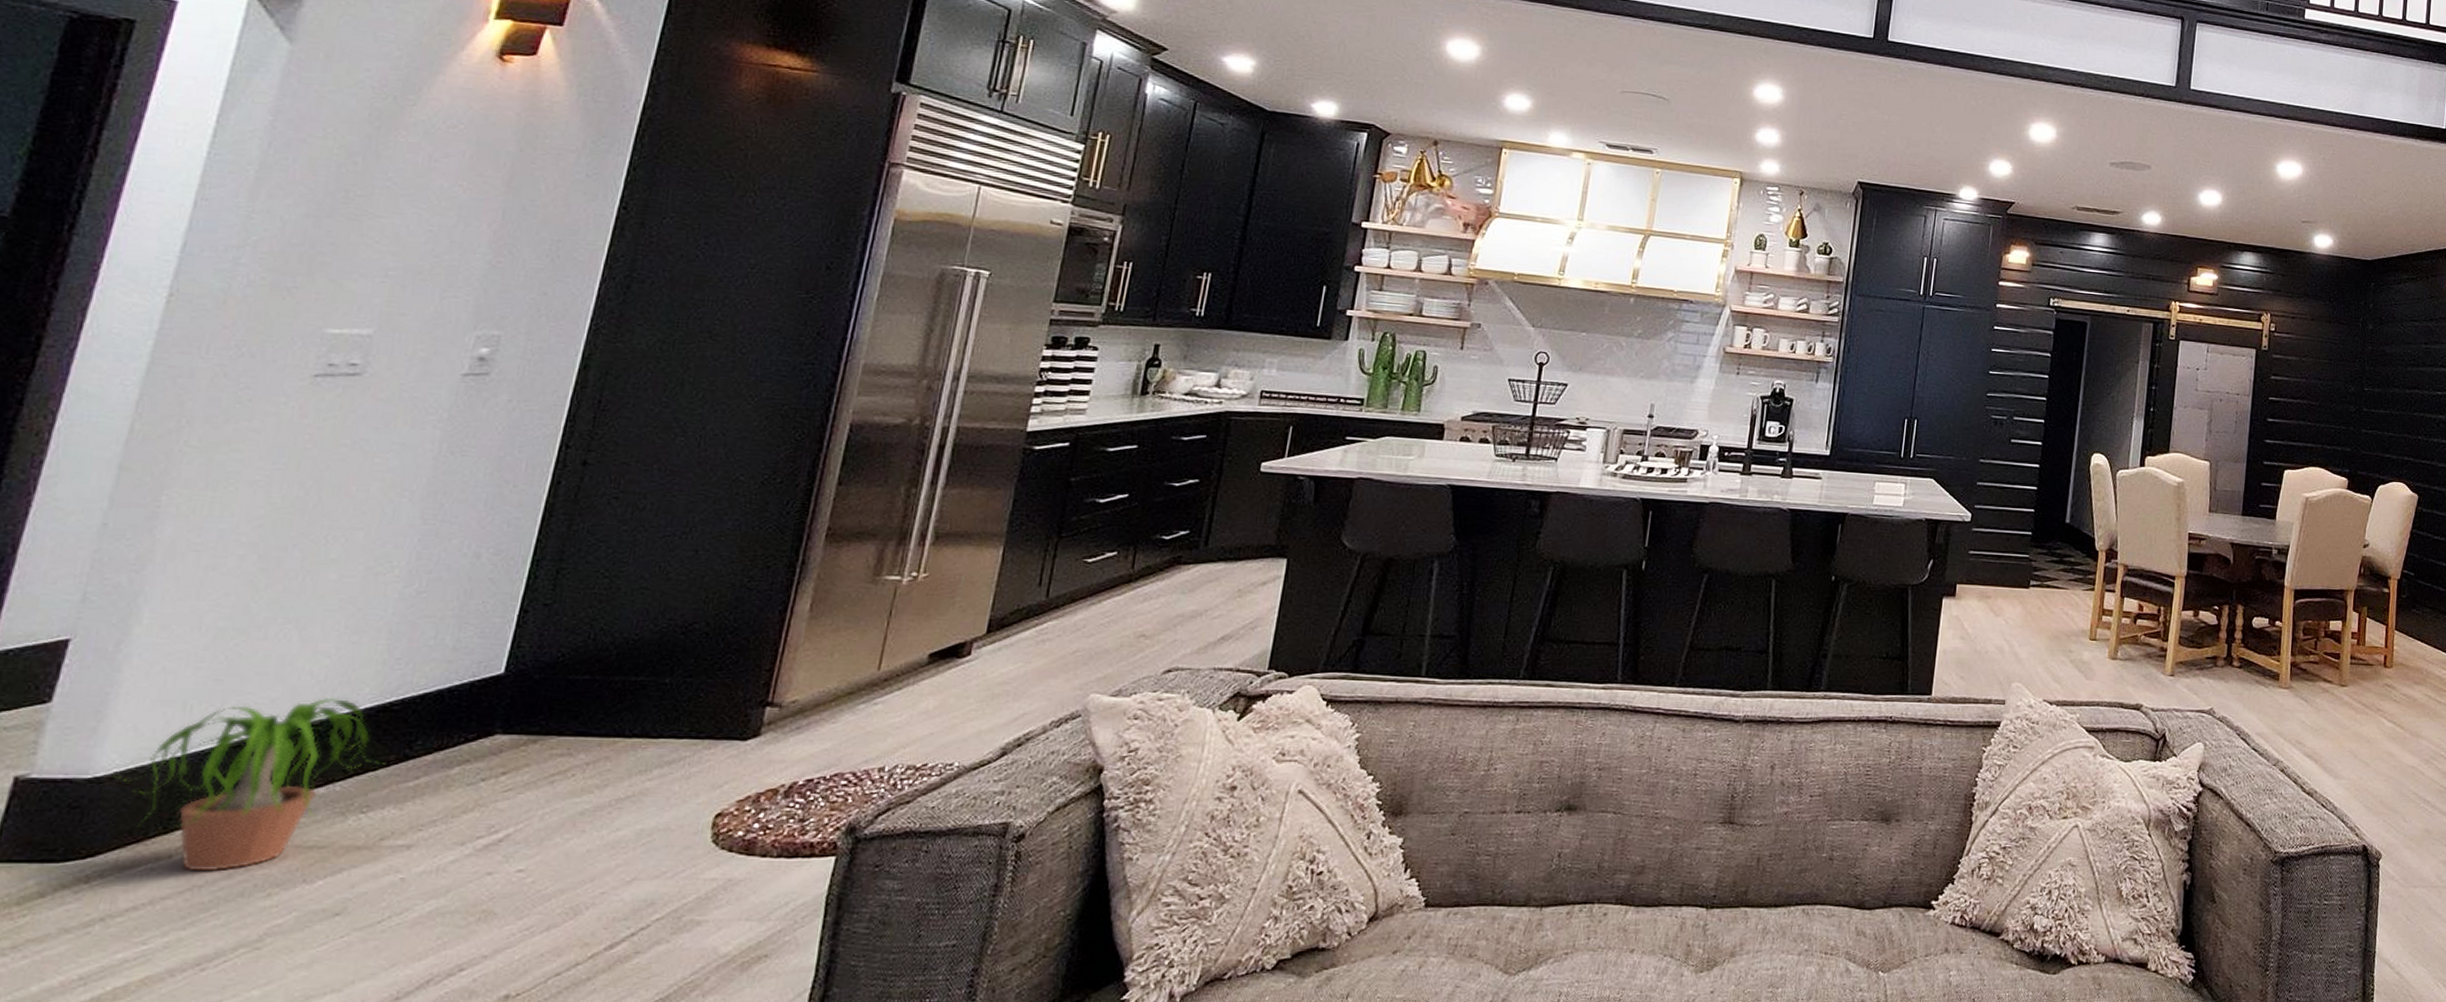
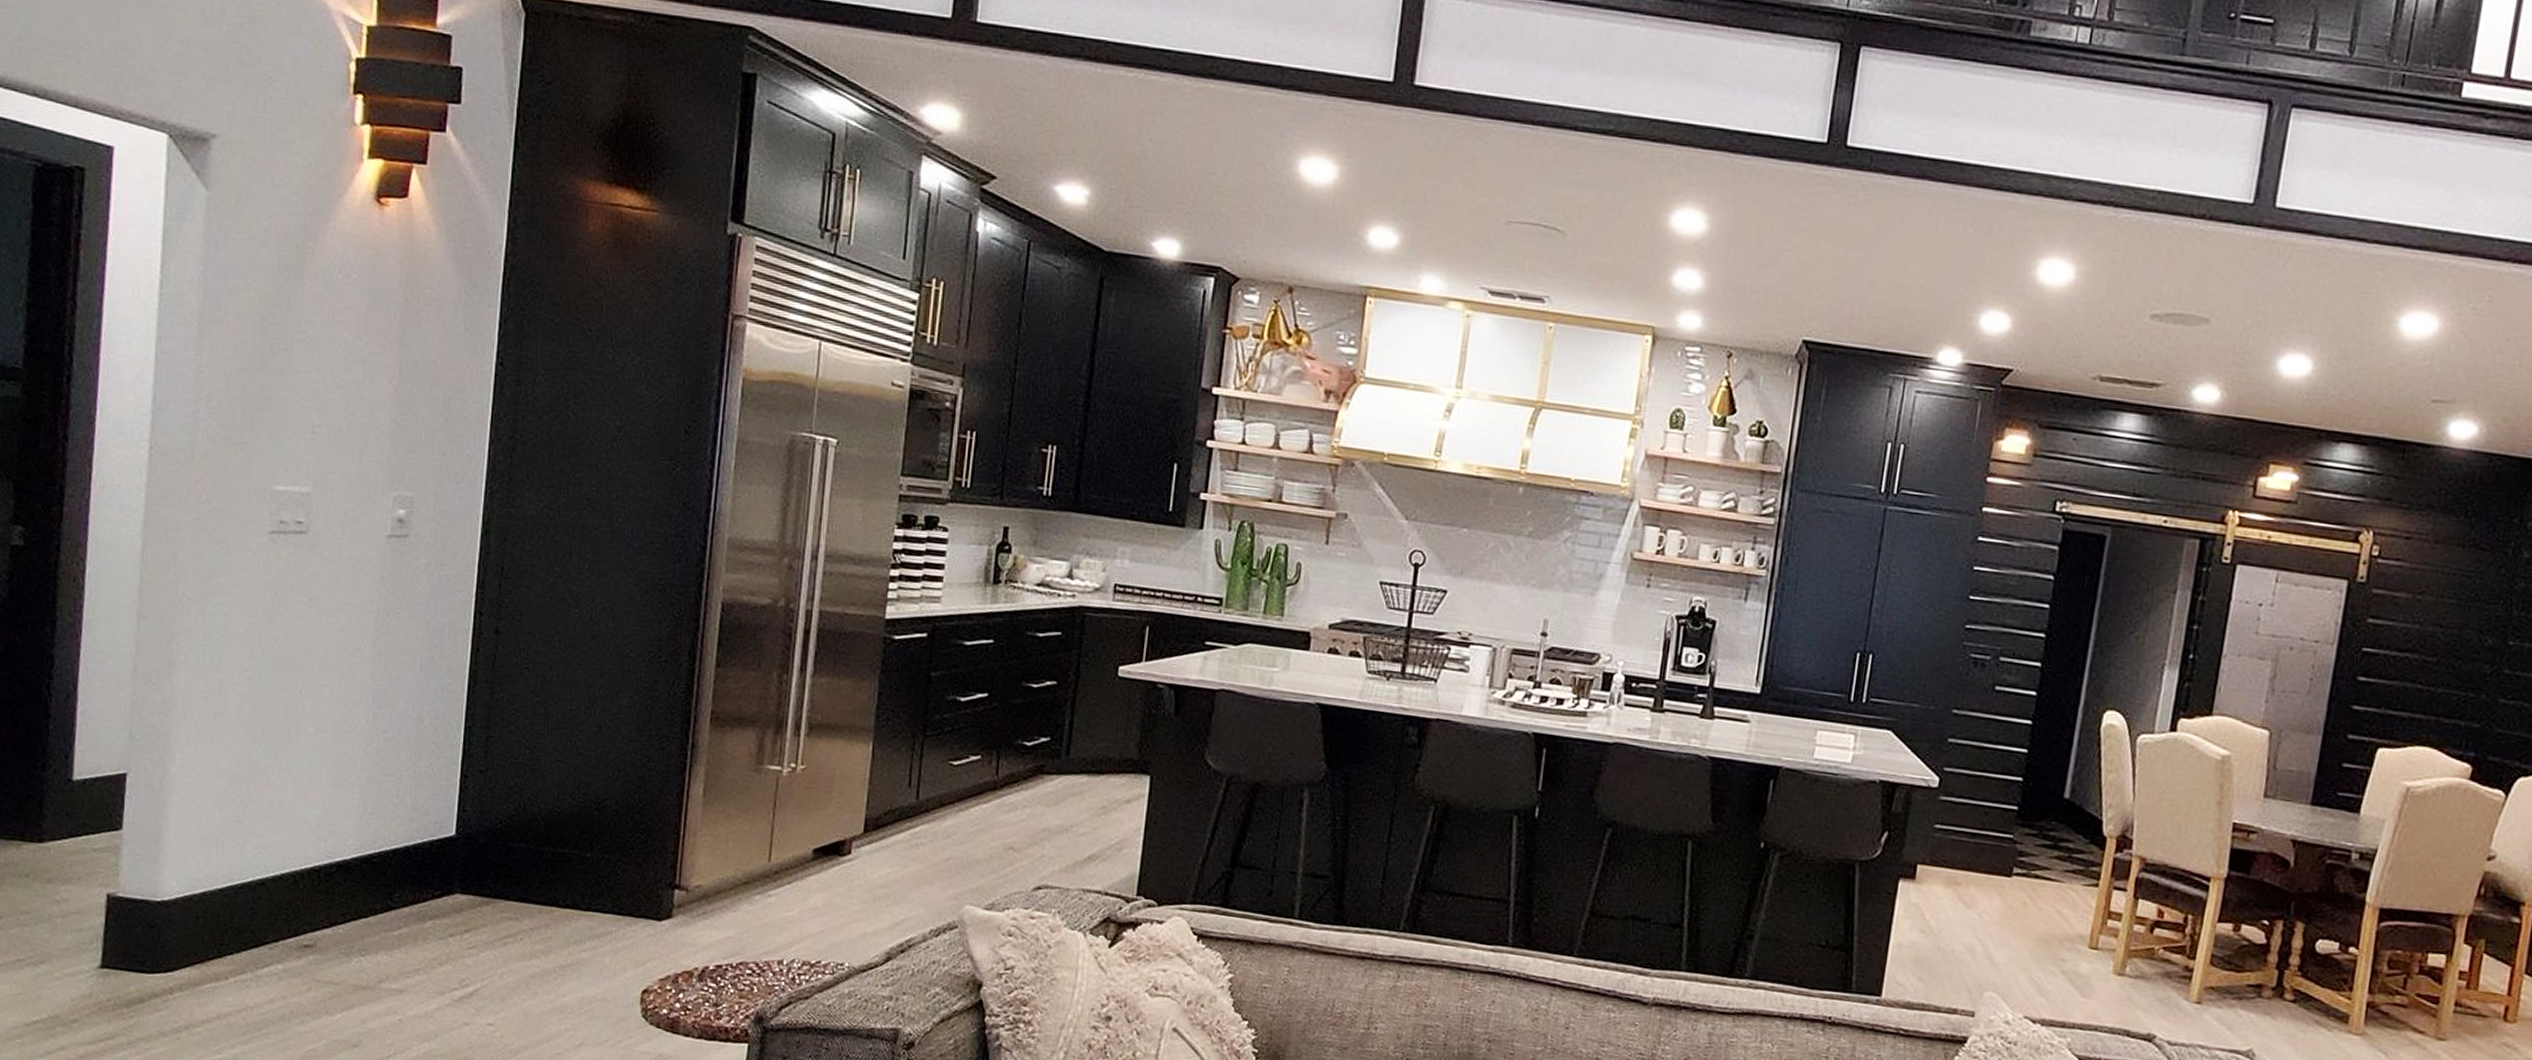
potted plant: present [113,697,385,872] -> none [176,845,374,996]

